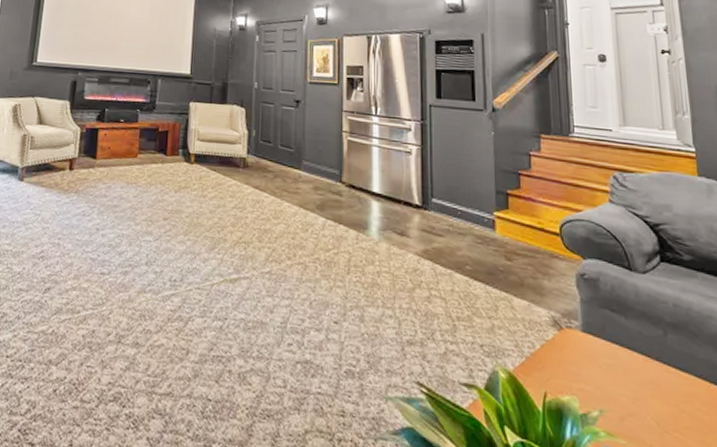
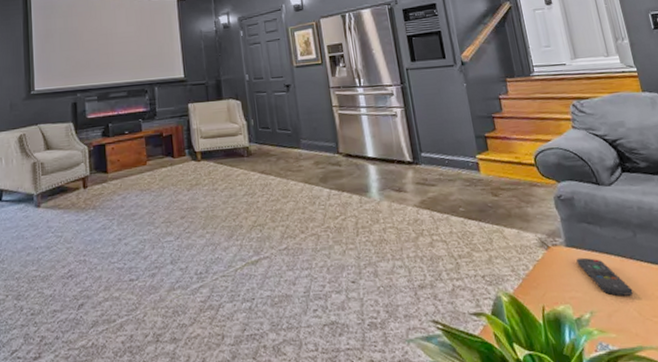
remote control: none [592,347,654,401] -> present [576,257,633,296]

